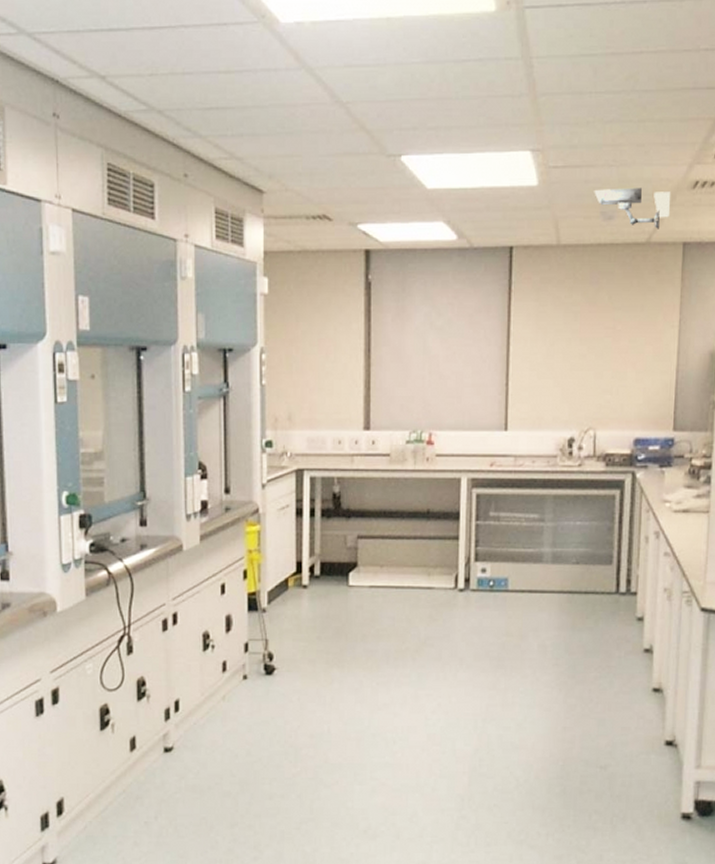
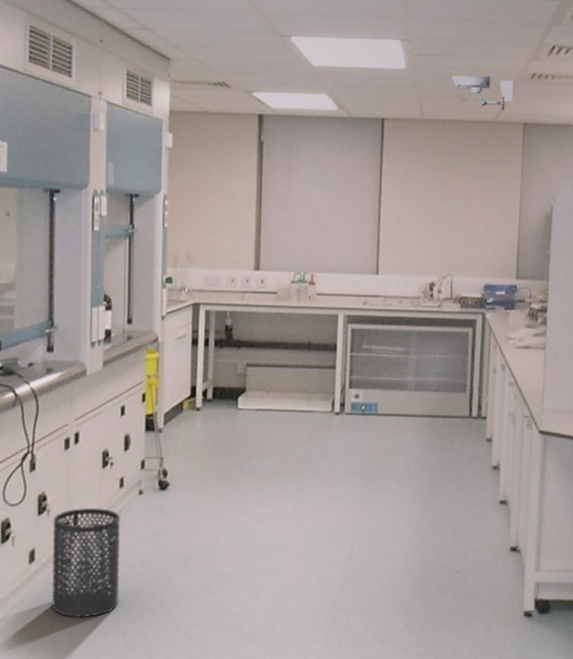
trash can: none [153,693,226,810] -> present [51,507,121,618]

